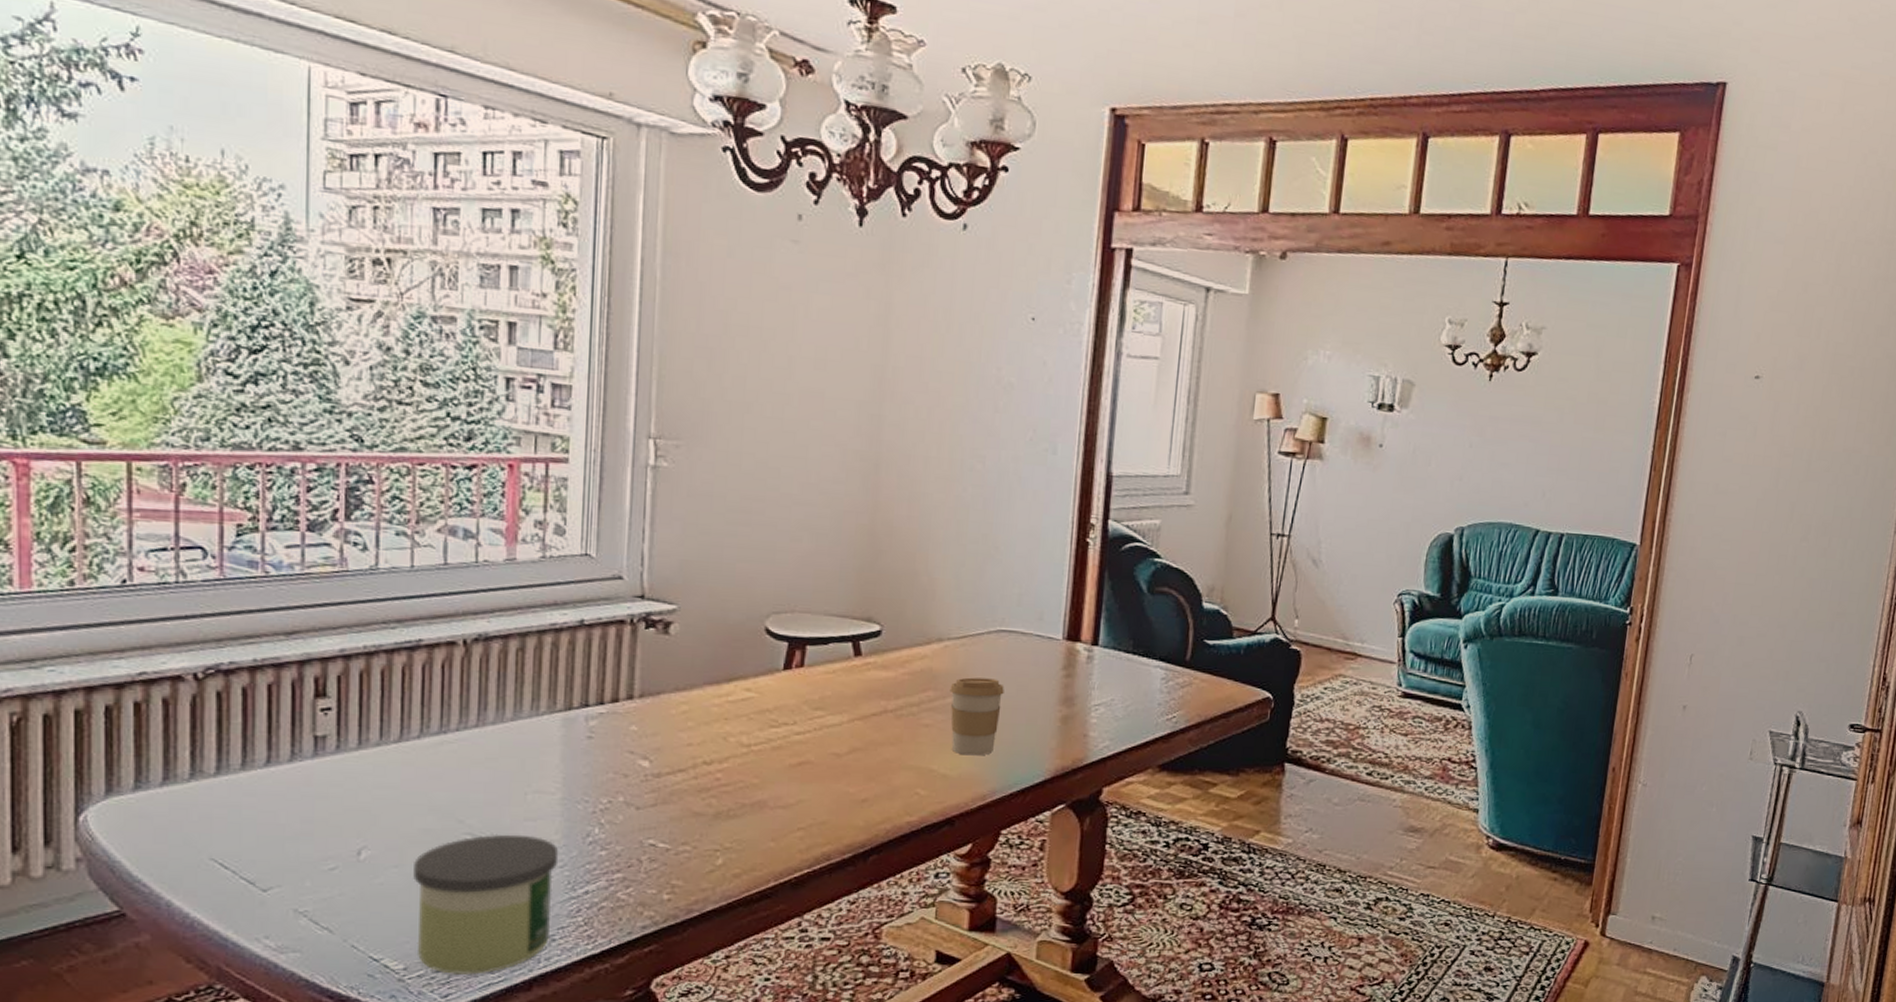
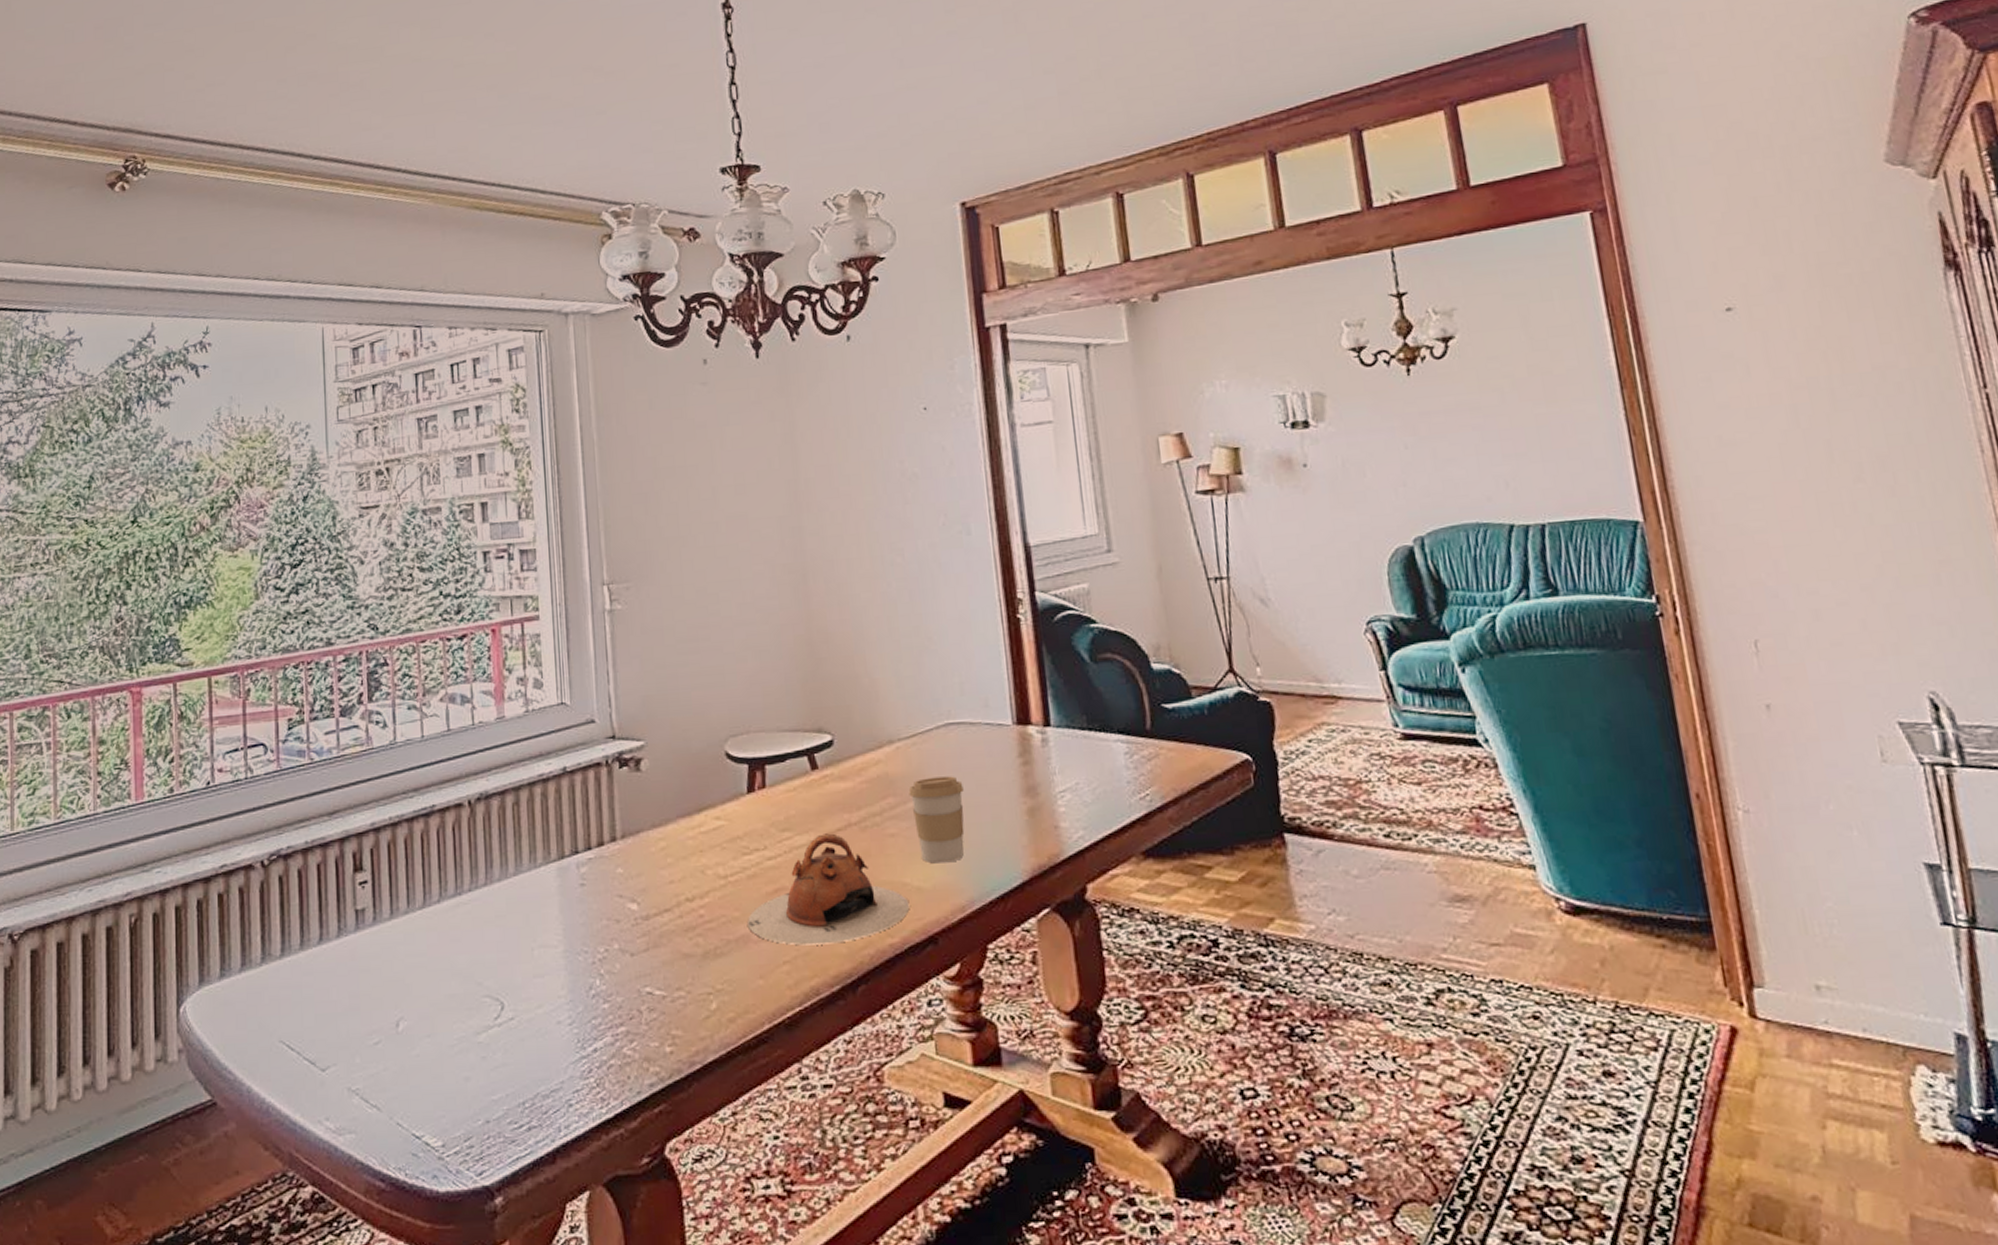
candle: present [413,834,559,975] -> none [443,993,568,1149]
teapot: none [766,716,933,817] -> present [748,833,910,946]

